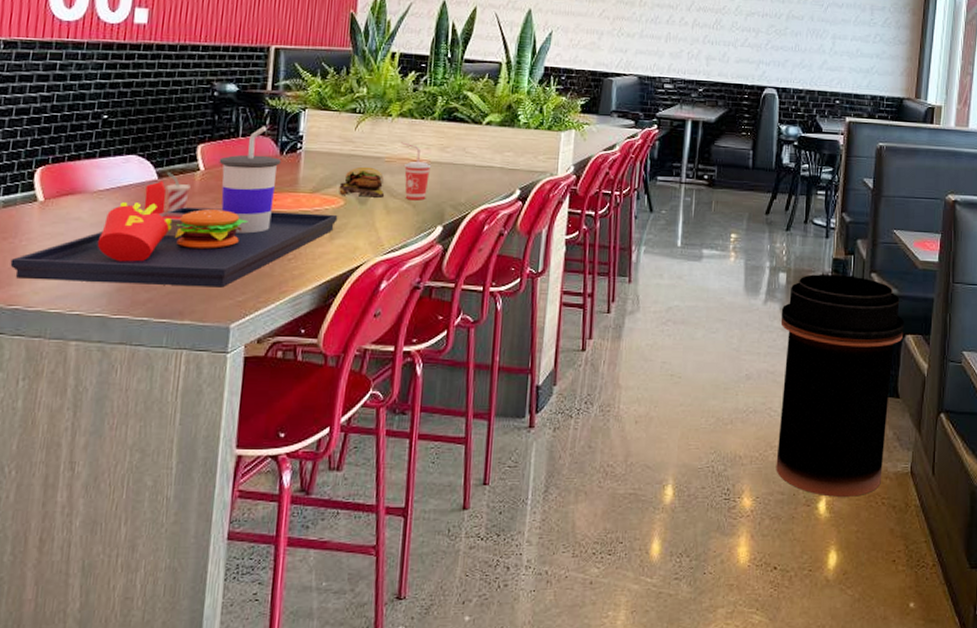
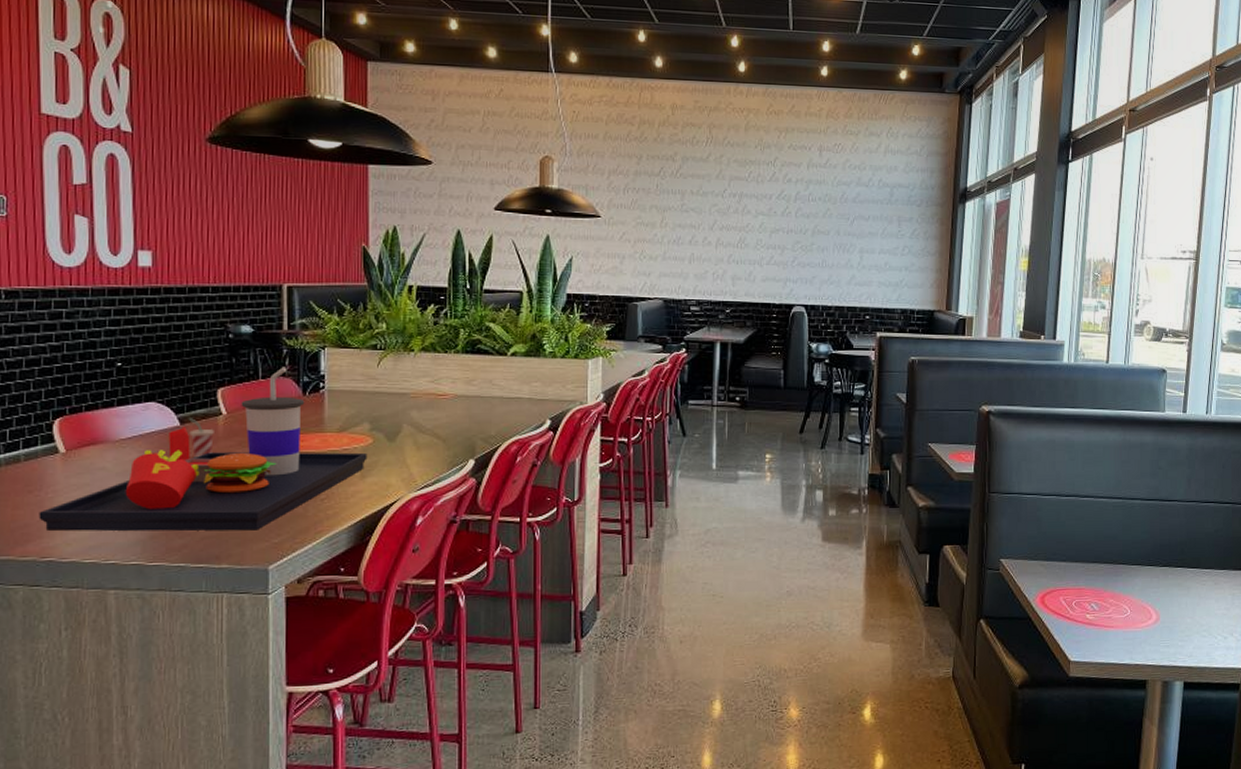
burger: present [339,166,385,198] -> none [366,403,413,434]
beverage cup: present [401,142,432,201] -> none [426,377,459,435]
trash can: present [776,273,904,497] -> none [819,489,942,704]

